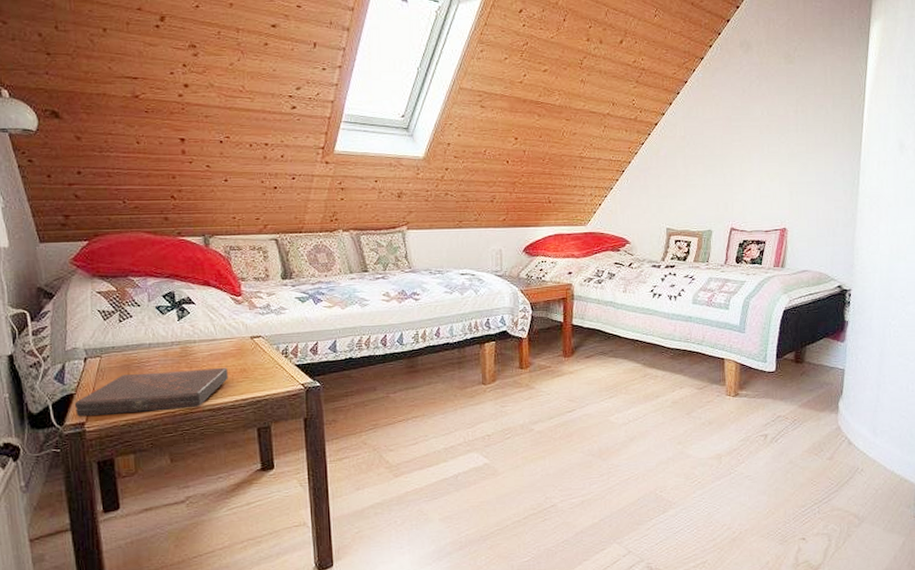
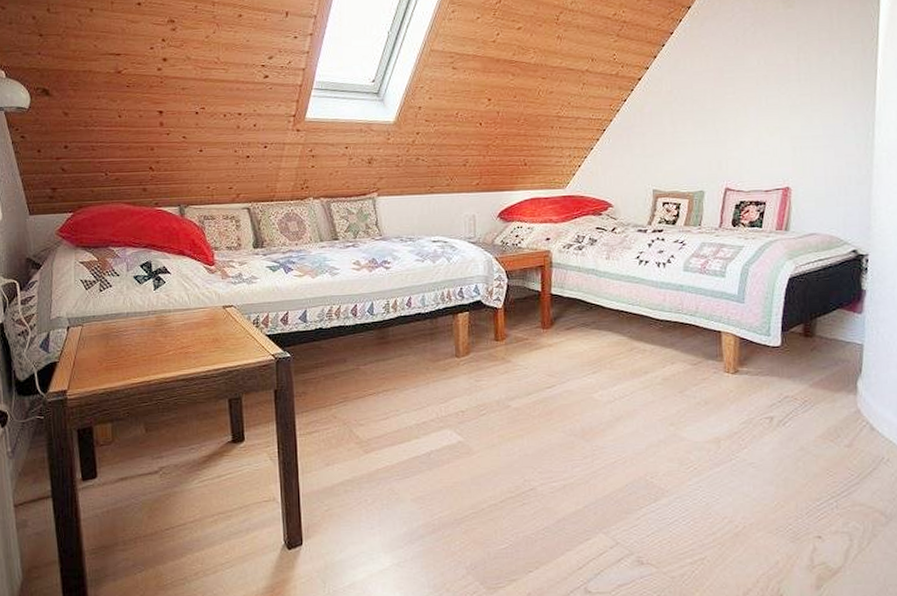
book: present [74,367,228,417] -> none [57,337,201,385]

